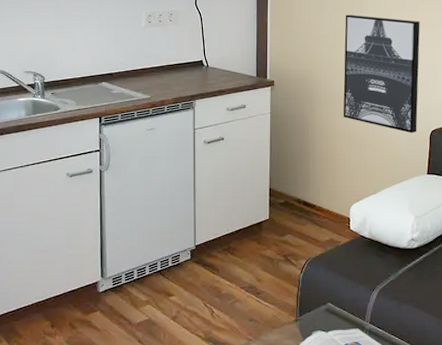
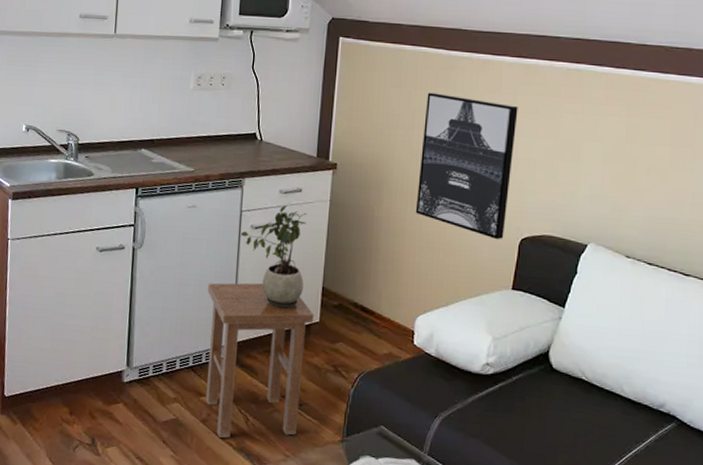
stool: none [169,191,264,332] -> present [205,282,314,439]
potted plant: none [195,120,253,210] -> present [240,205,307,309]

